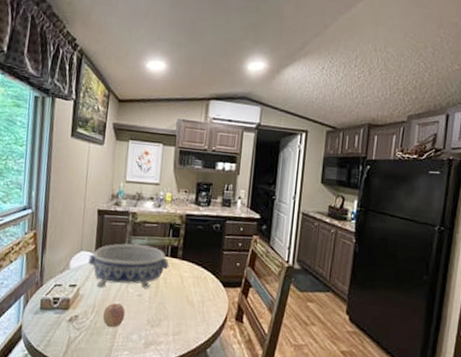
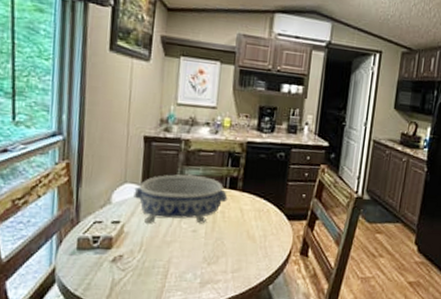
fruit: present [102,303,125,328] -> none [151,240,178,267]

